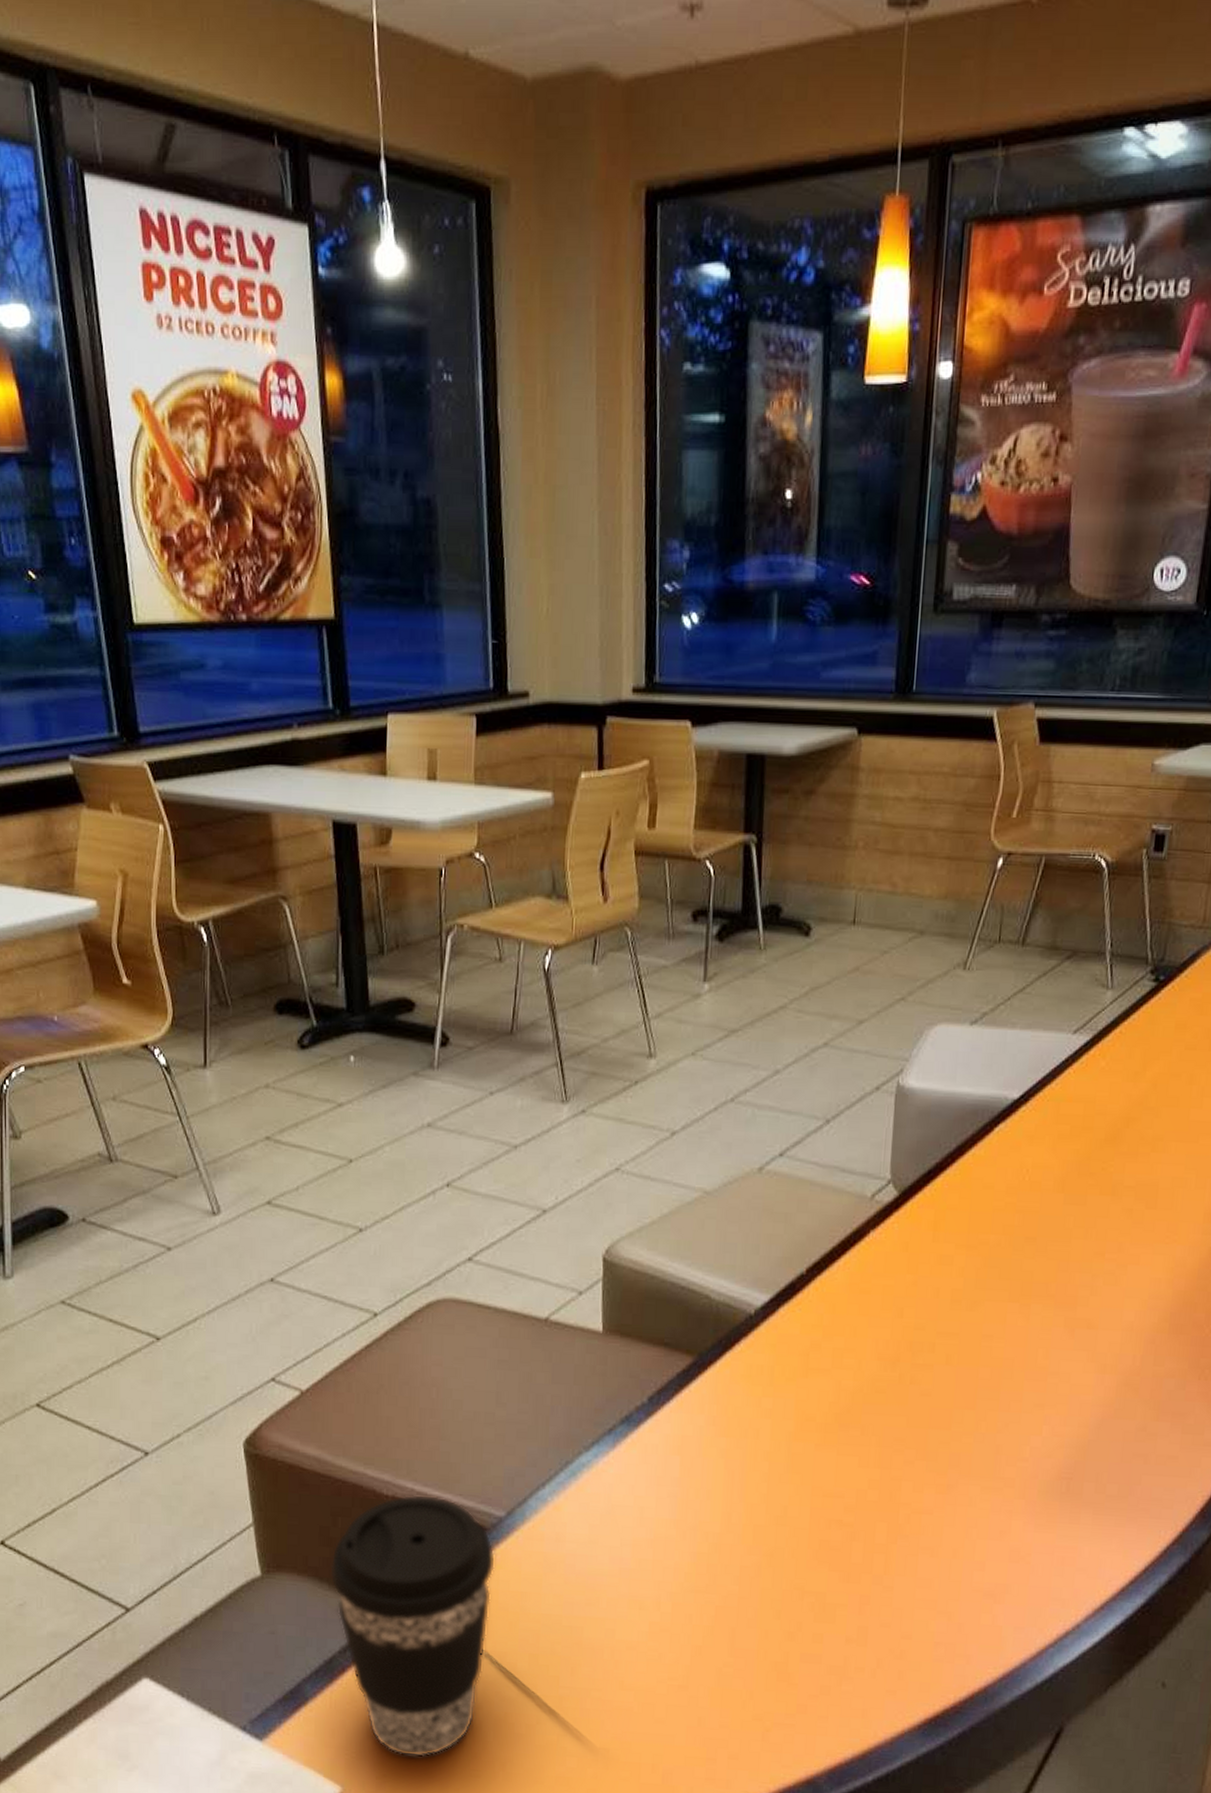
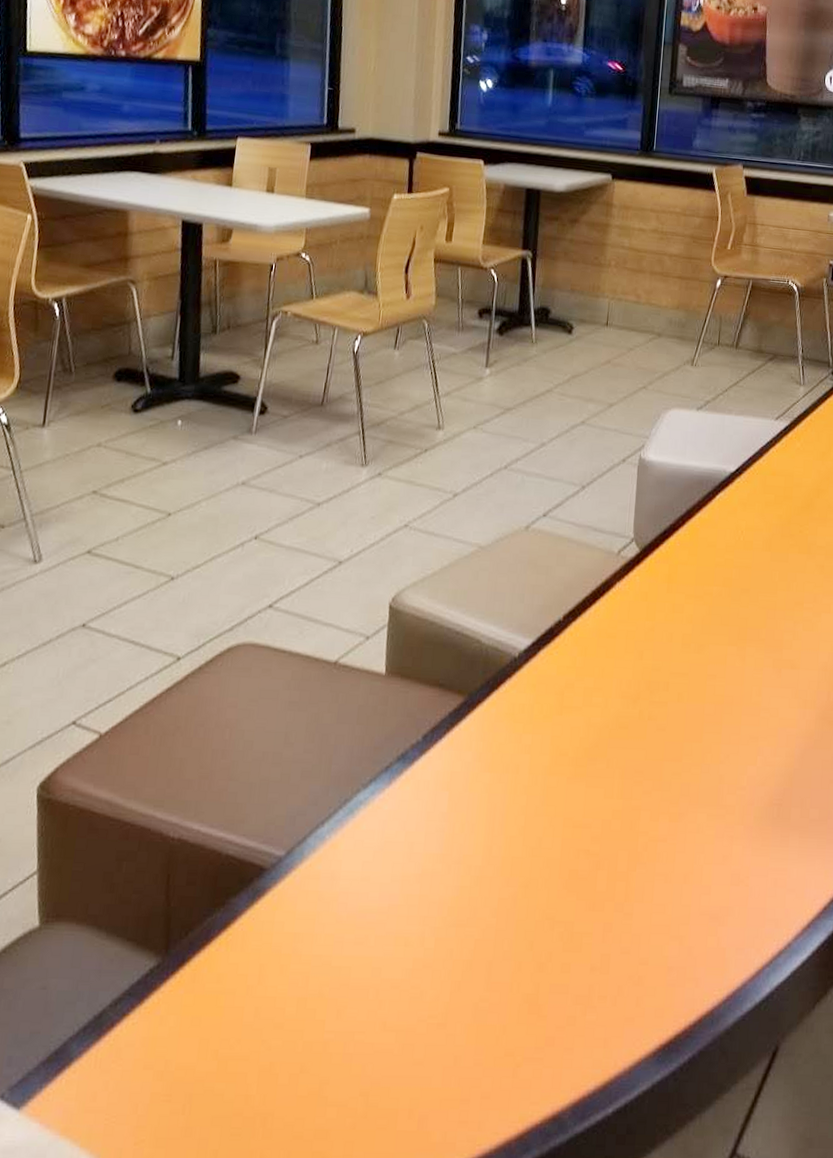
coffee cup: present [330,1494,496,1758] -> none [109,835,273,1118]

